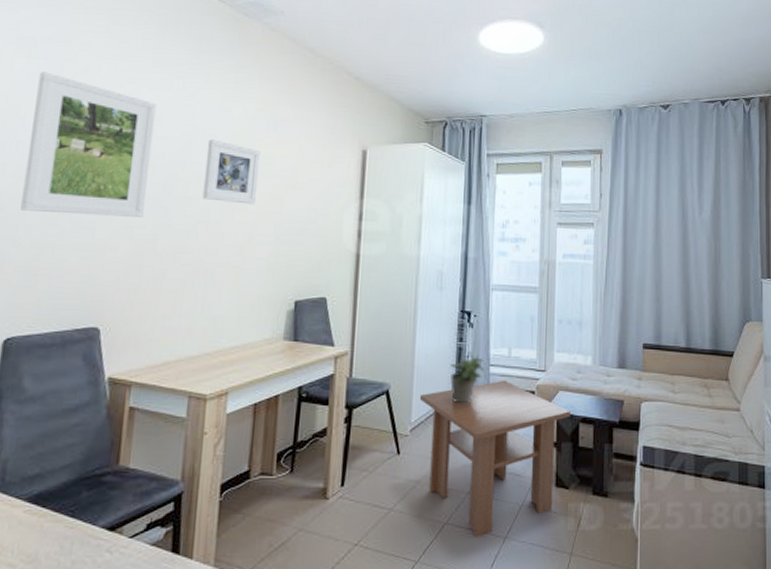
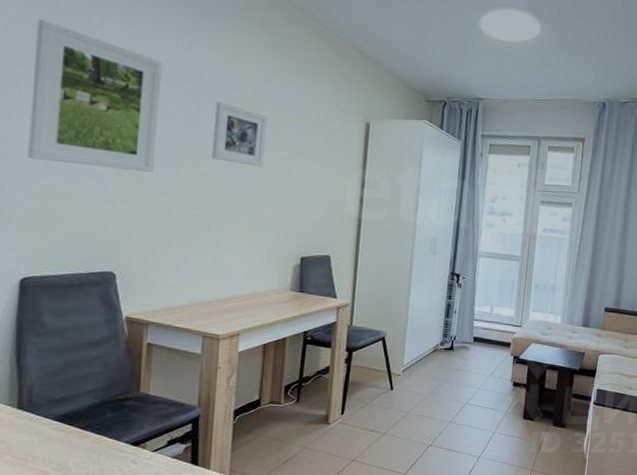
coffee table: present [419,380,571,537] -> none [411,332,540,456]
potted plant: present [450,351,484,404] -> none [439,307,469,351]

